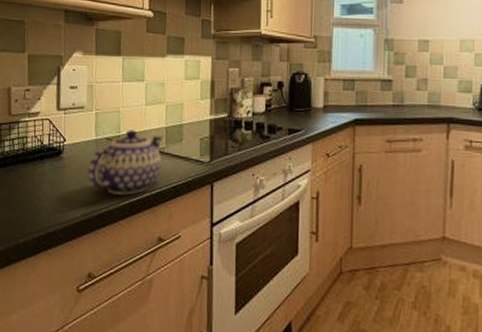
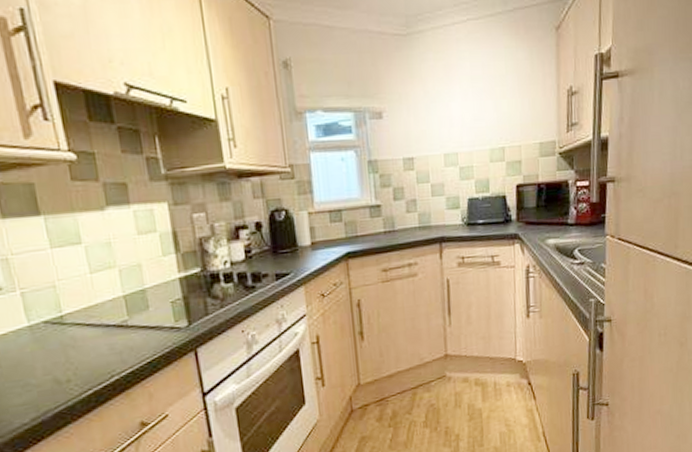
teapot: present [86,130,163,195] -> none [25,306,128,387]

